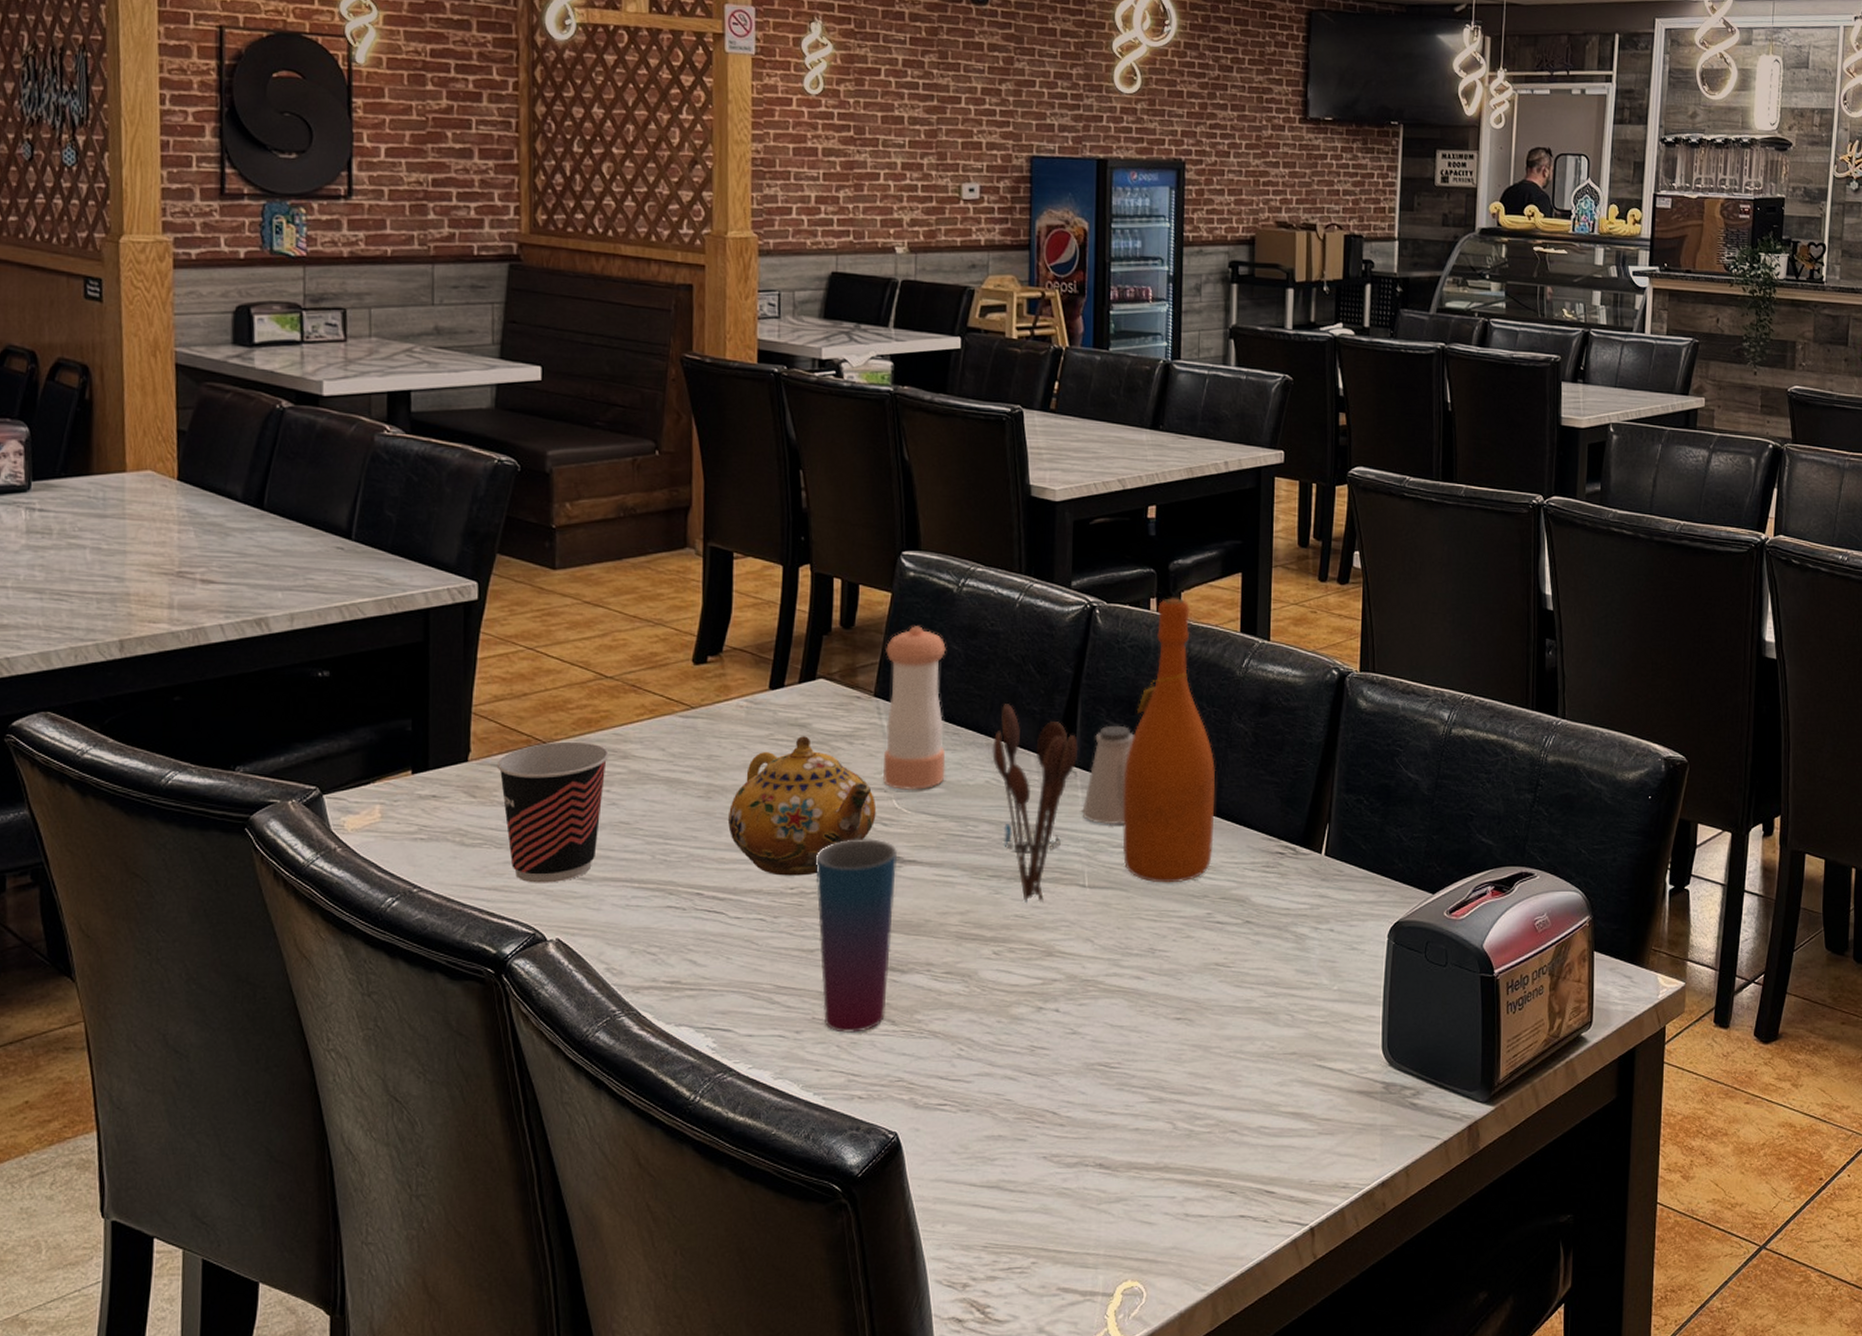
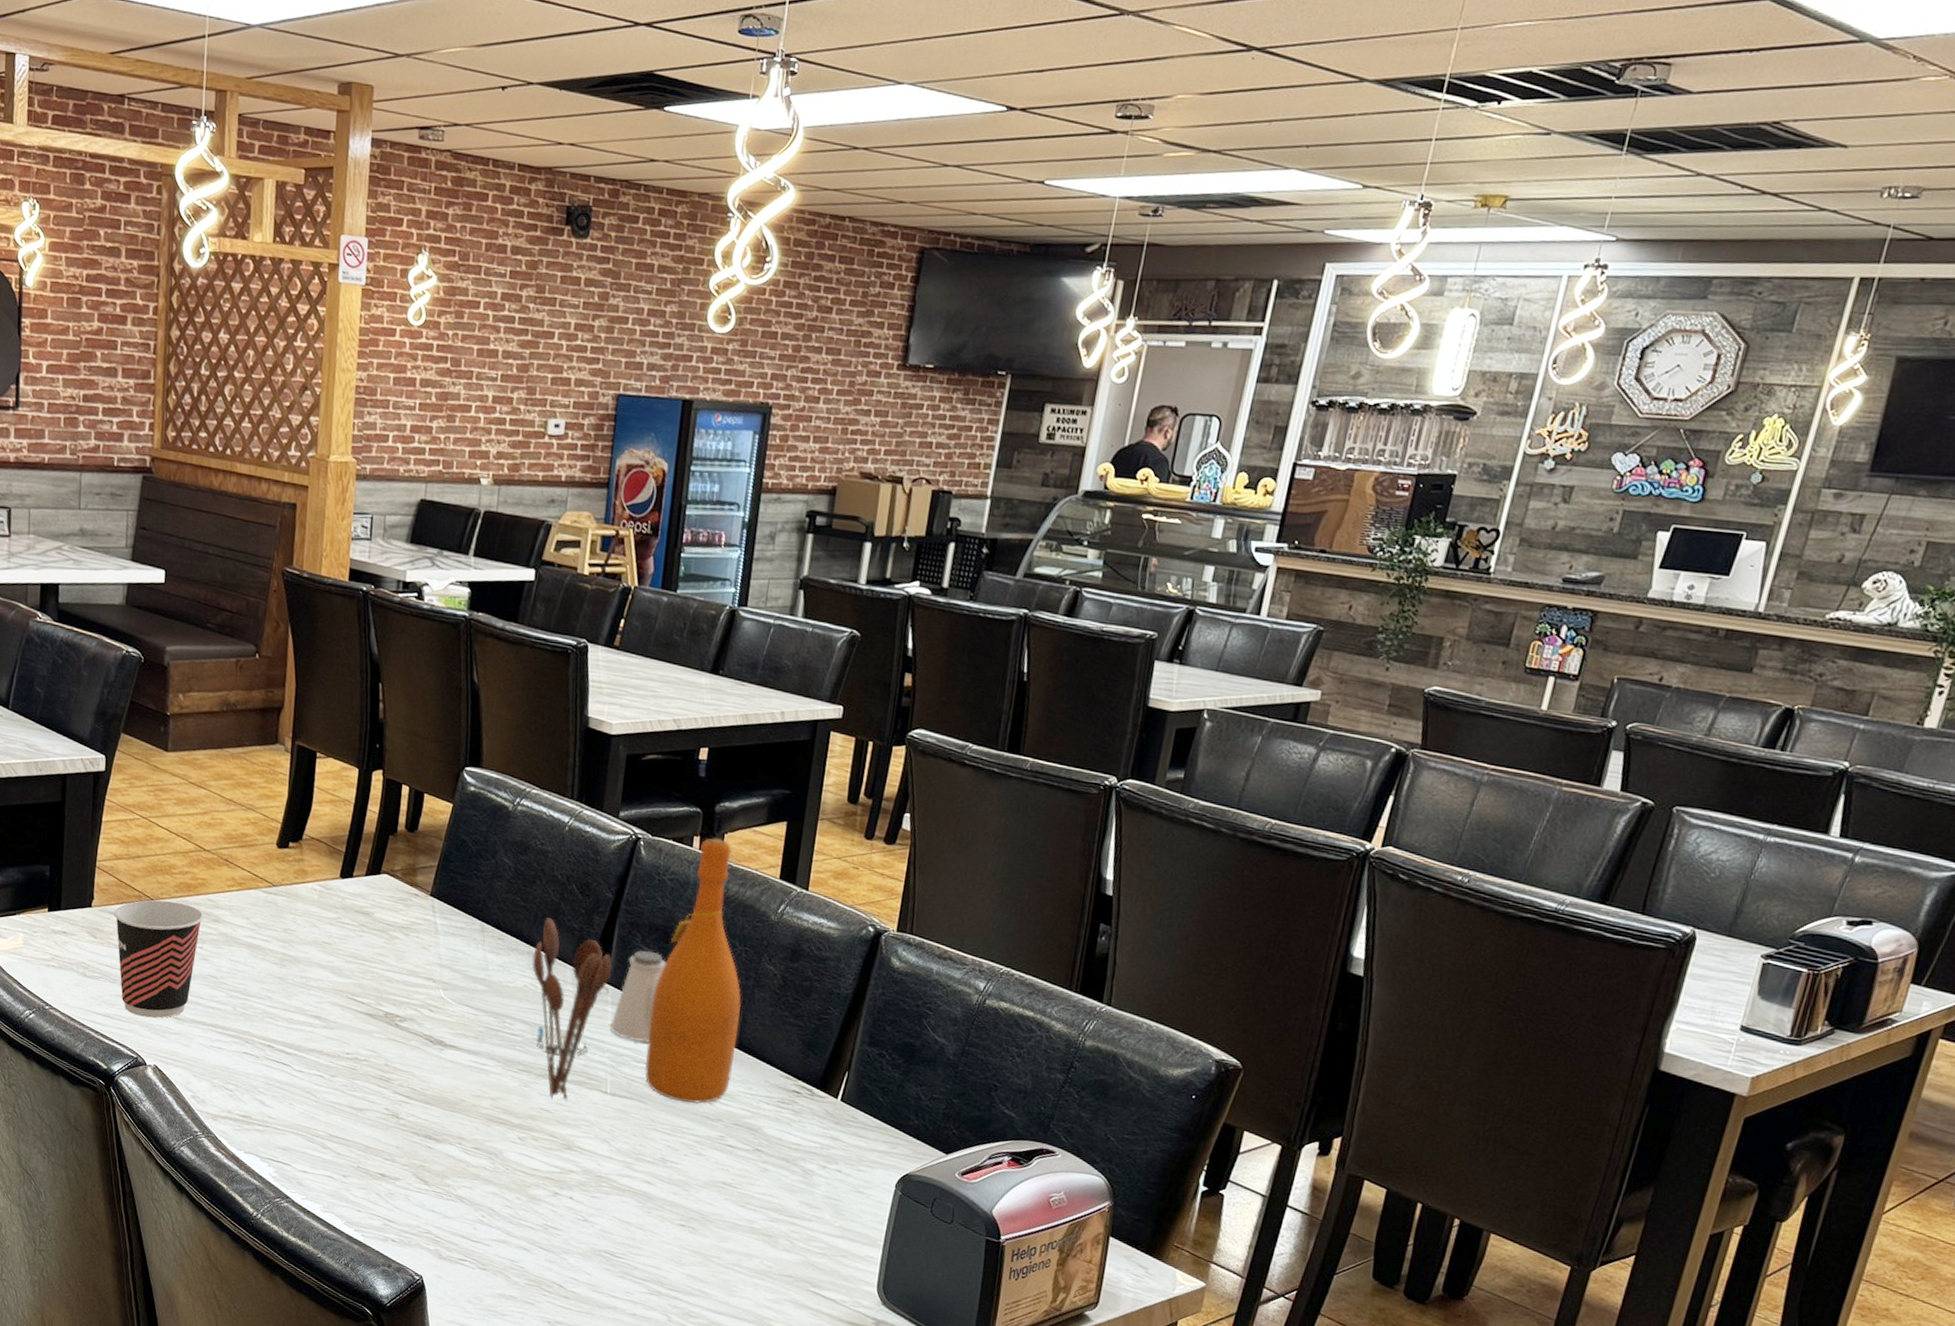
teapot: present [727,736,877,876] -> none [297,922,425,1045]
cup: present [816,839,897,1033] -> none [367,1019,440,1186]
pepper shaker: present [882,626,946,791] -> none [432,836,498,985]

